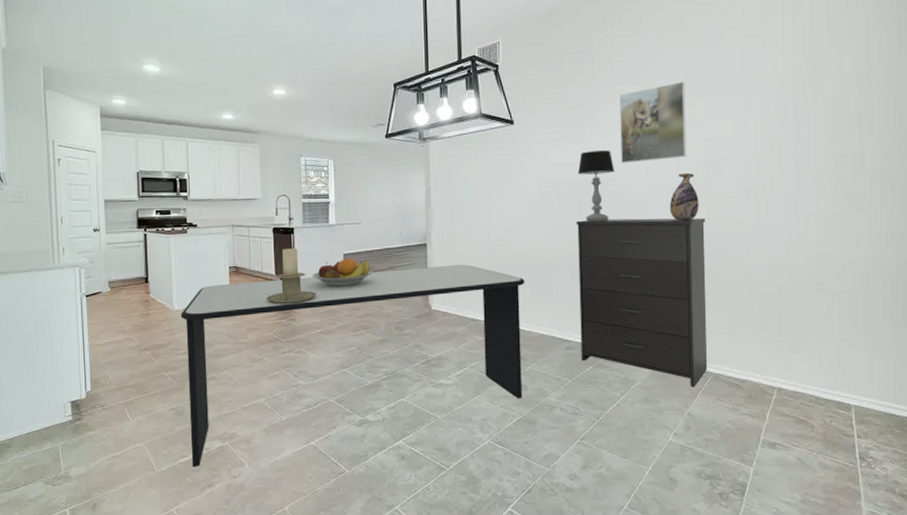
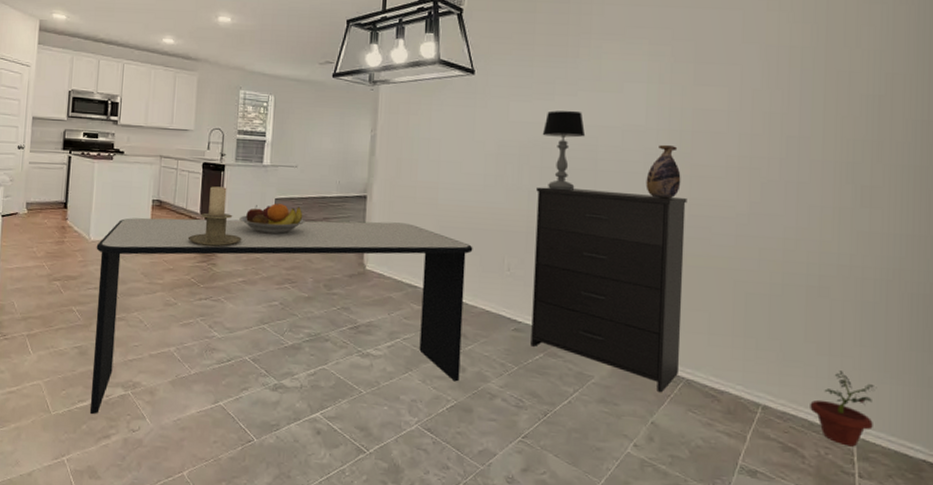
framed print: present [619,81,687,164] -> none [593,42,673,128]
potted plant: none [816,351,868,413] -> present [810,370,877,447]

